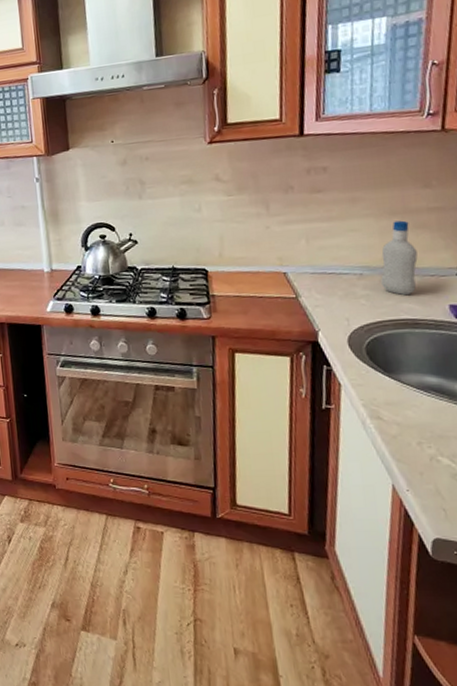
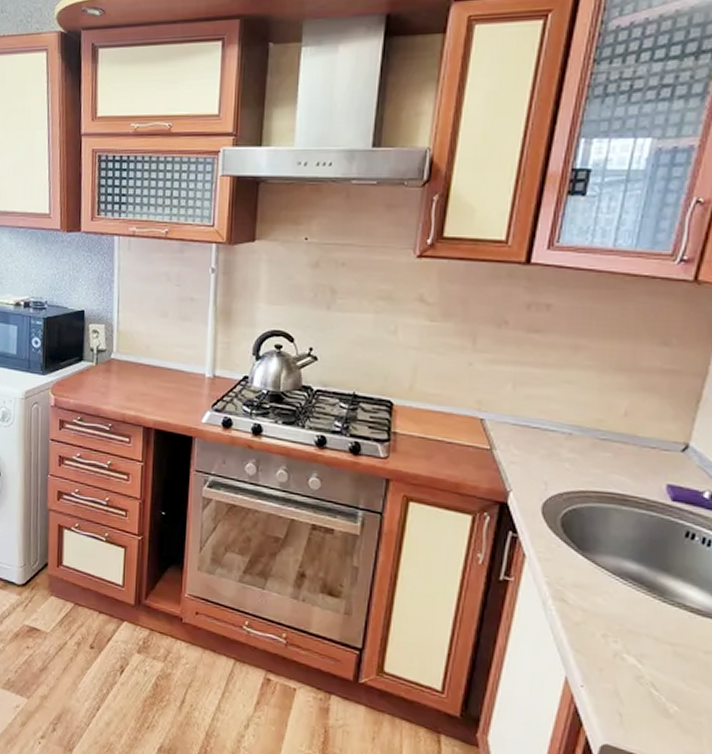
bottle: present [381,220,418,296] -> none [592,378,640,467]

